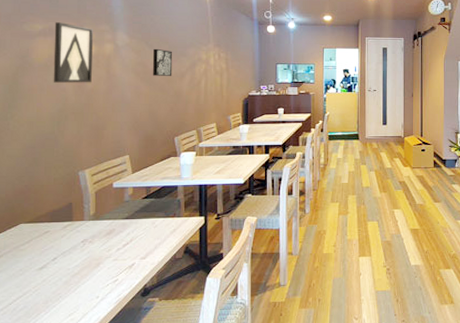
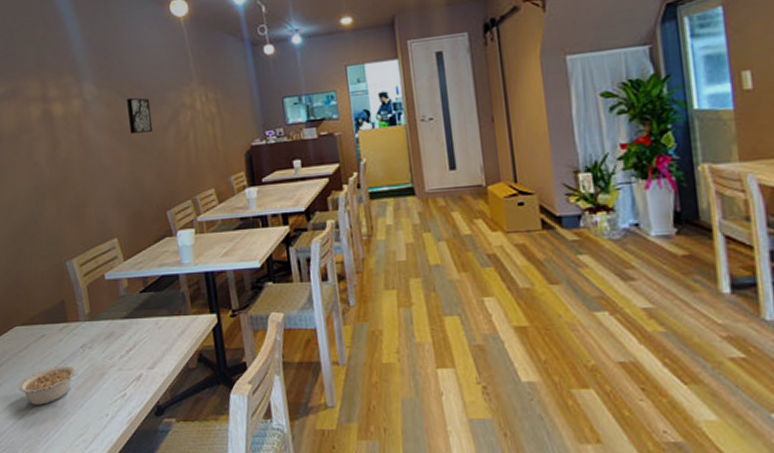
legume: none [15,256,76,291] -> present [18,365,79,405]
wall art: present [53,22,93,83] -> none [16,80,64,156]

